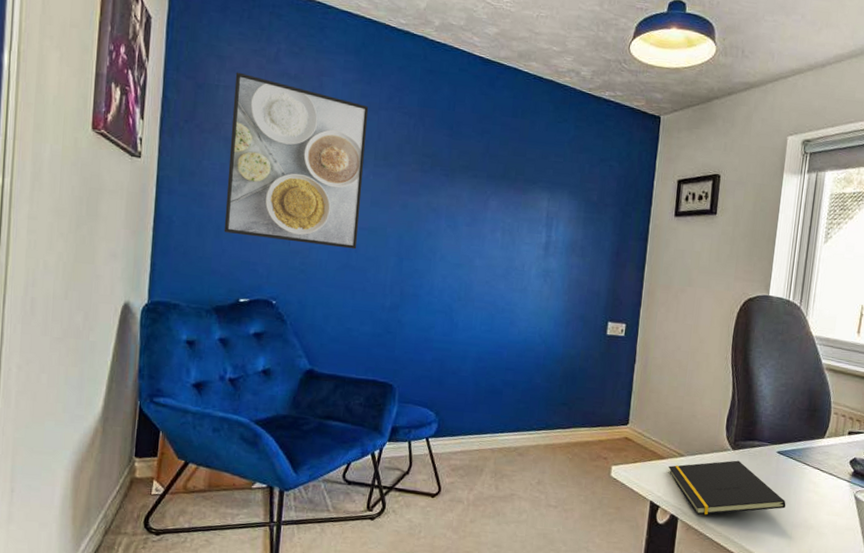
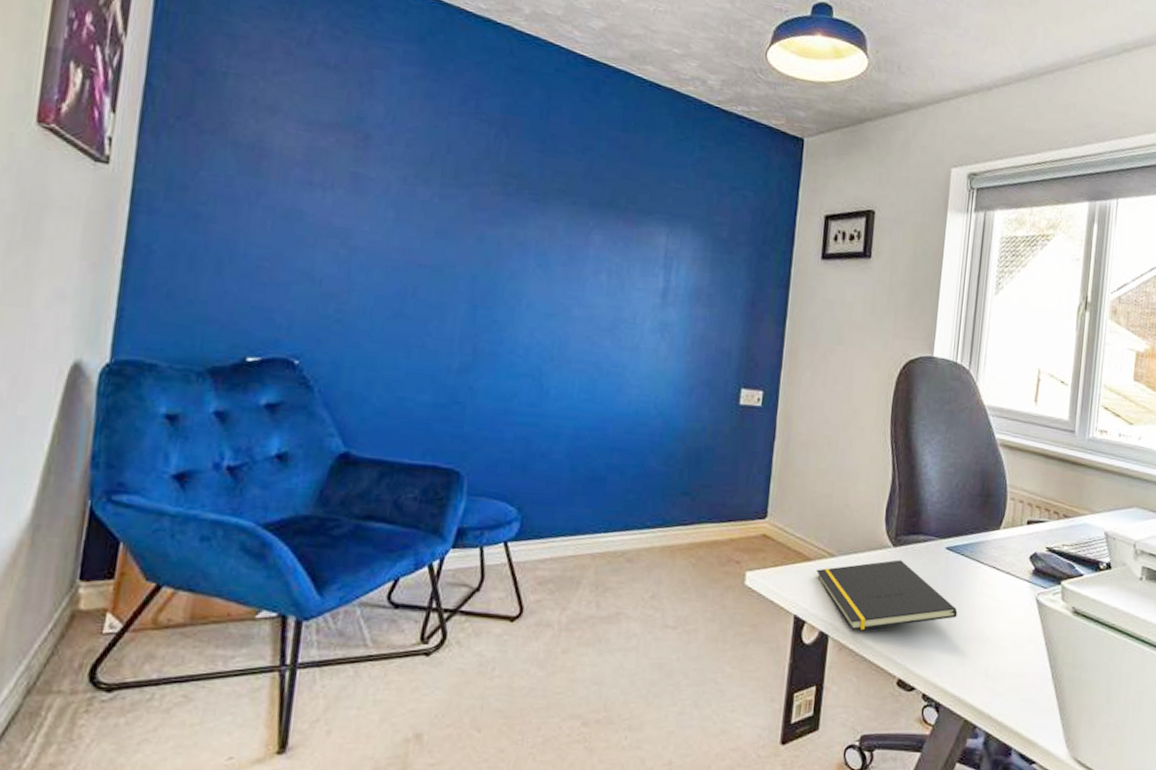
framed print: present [224,72,369,249] -> none [227,56,435,293]

